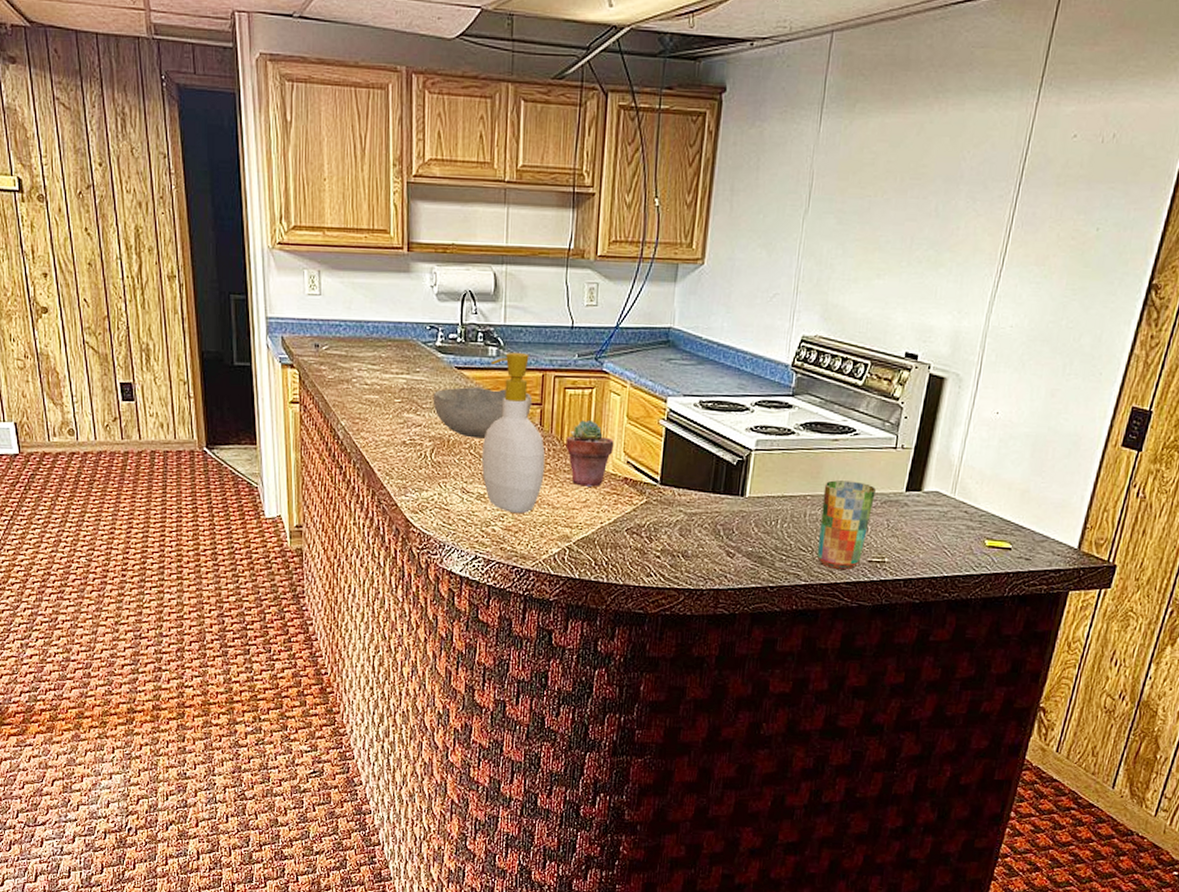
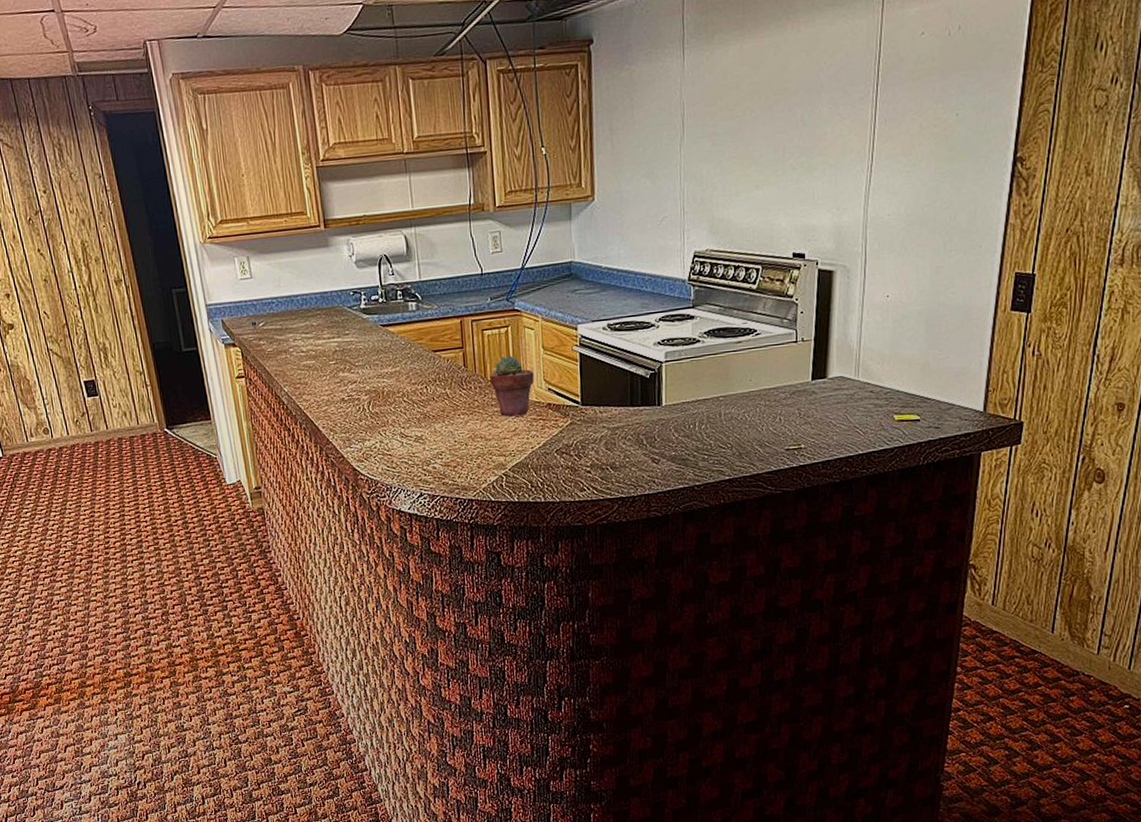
bowl: present [432,387,533,439] -> none [363,338,455,387]
soap bottle: present [482,352,546,514] -> none [412,303,474,450]
cup: present [816,480,877,569] -> none [734,377,784,461]

